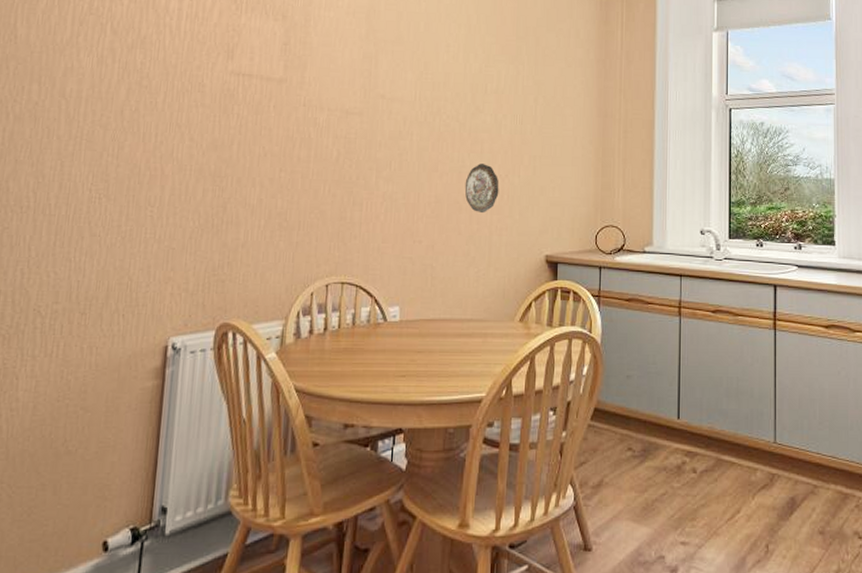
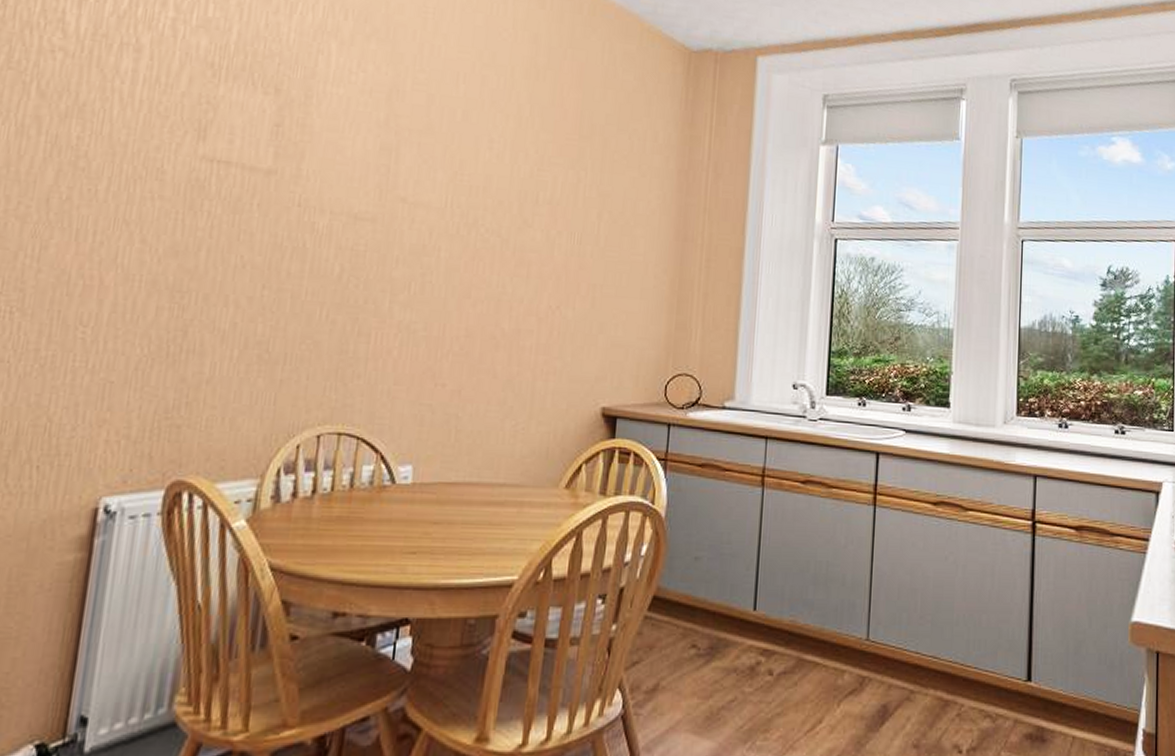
decorative plate: present [464,164,499,214] -> none [504,291,548,353]

